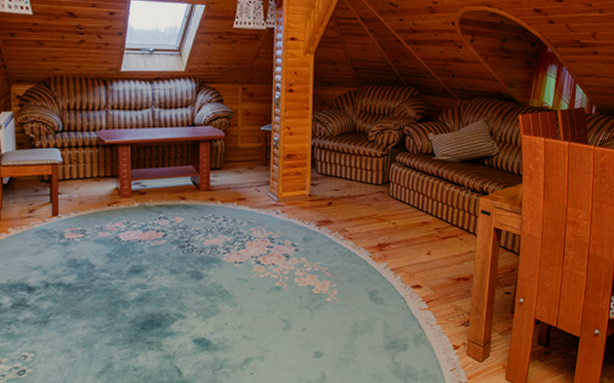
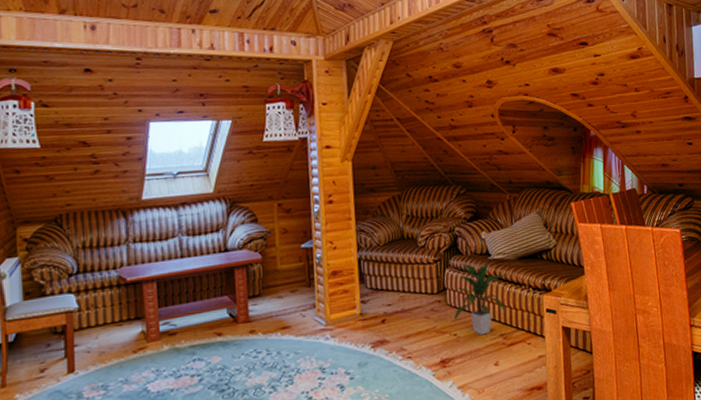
indoor plant: none [394,160,450,227] -> present [454,261,509,335]

